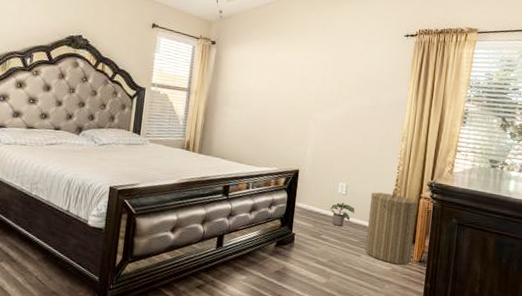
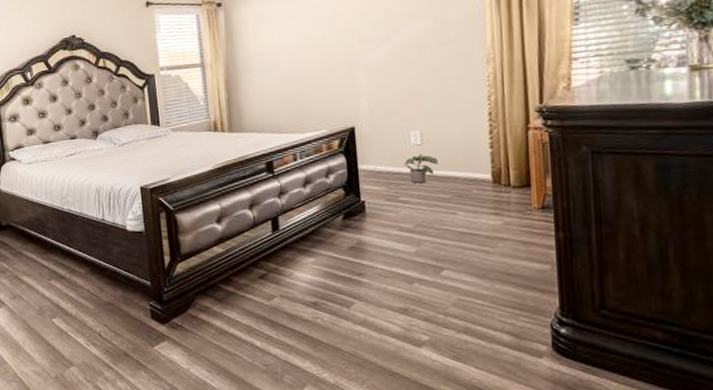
laundry hamper: present [365,187,417,265] -> none [456,123,529,217]

